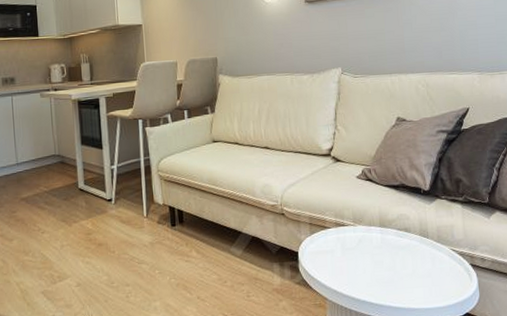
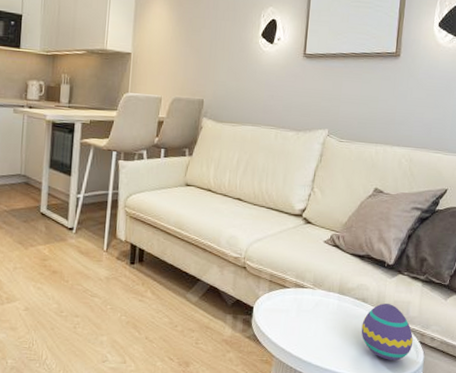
decorative egg: none [409,230,464,288] -> present [361,303,413,361]

